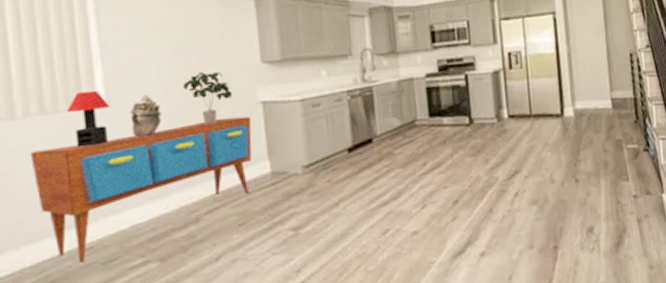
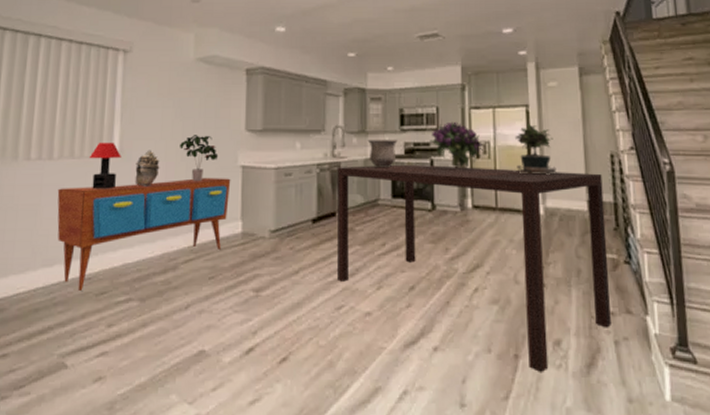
dining table: none [370,72,634,259] -> present [338,164,611,373]
ceramic pot: none [398,58,431,89] -> present [367,139,398,168]
bouquet: none [462,34,515,81] -> present [429,121,483,168]
potted plant: none [544,31,584,80] -> present [513,124,557,175]

